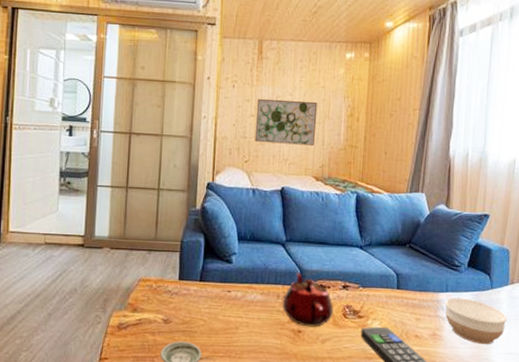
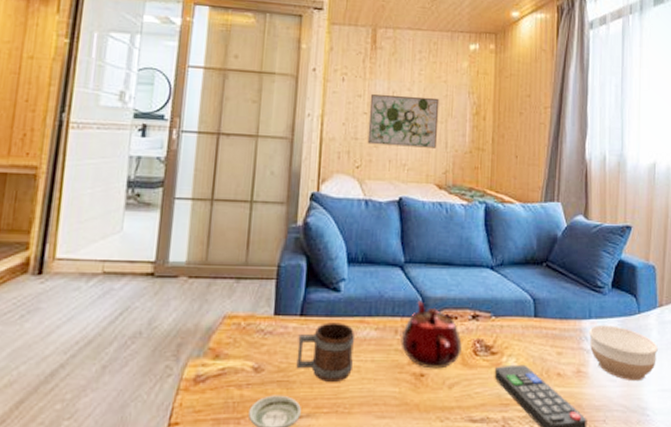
mug: none [197,287,245,333] -> present [296,322,356,382]

